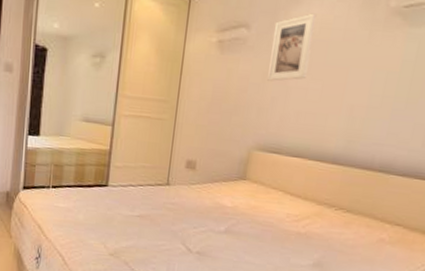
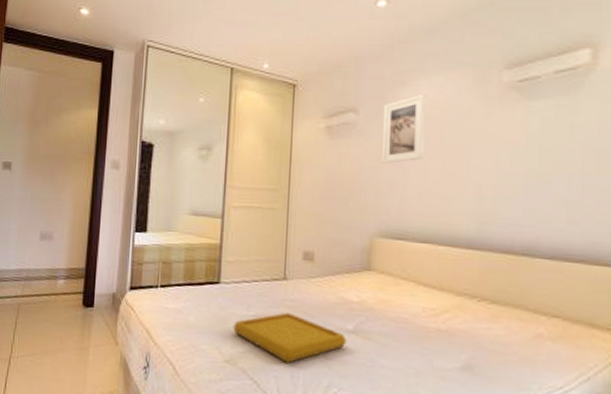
serving tray: none [118,214,219,257] -> present [233,312,347,363]

